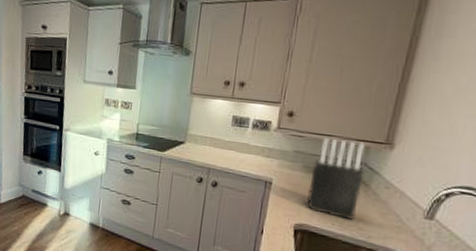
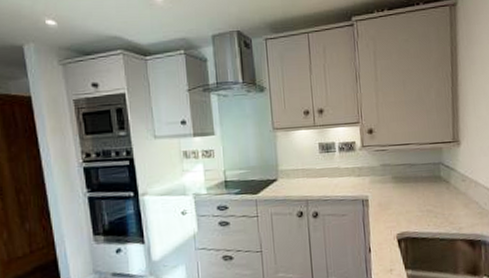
knife block: present [307,137,365,220] -> none [400,145,445,218]

